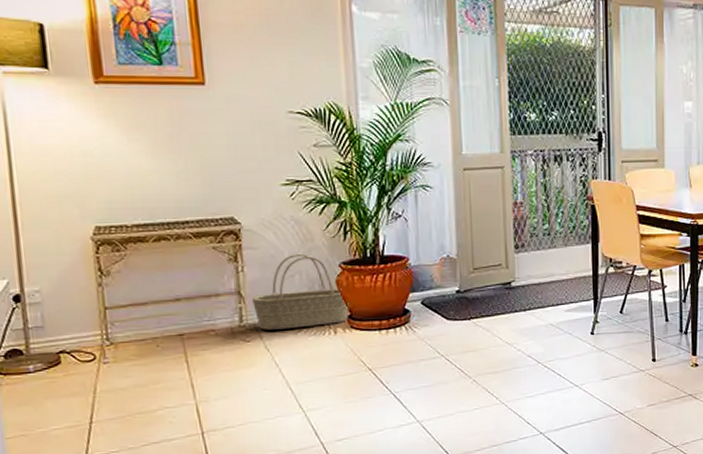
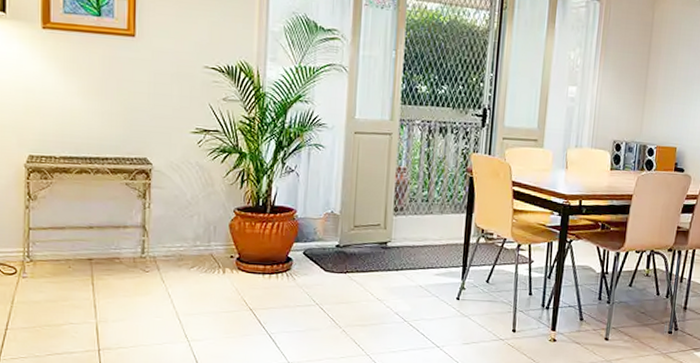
basket: present [252,253,349,330] -> none [155,196,239,265]

